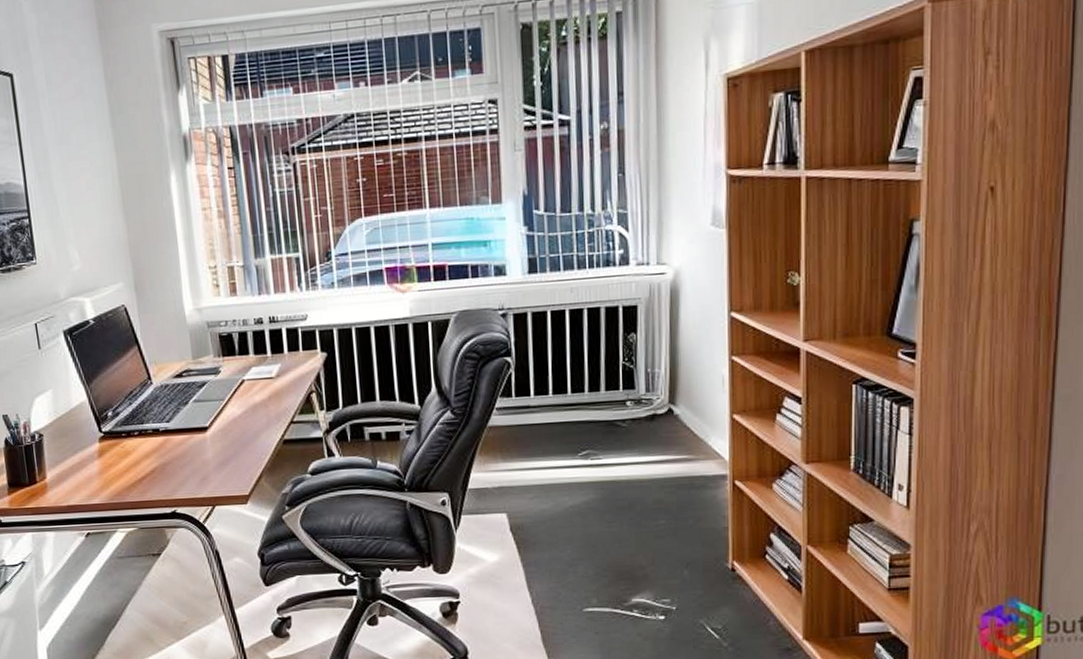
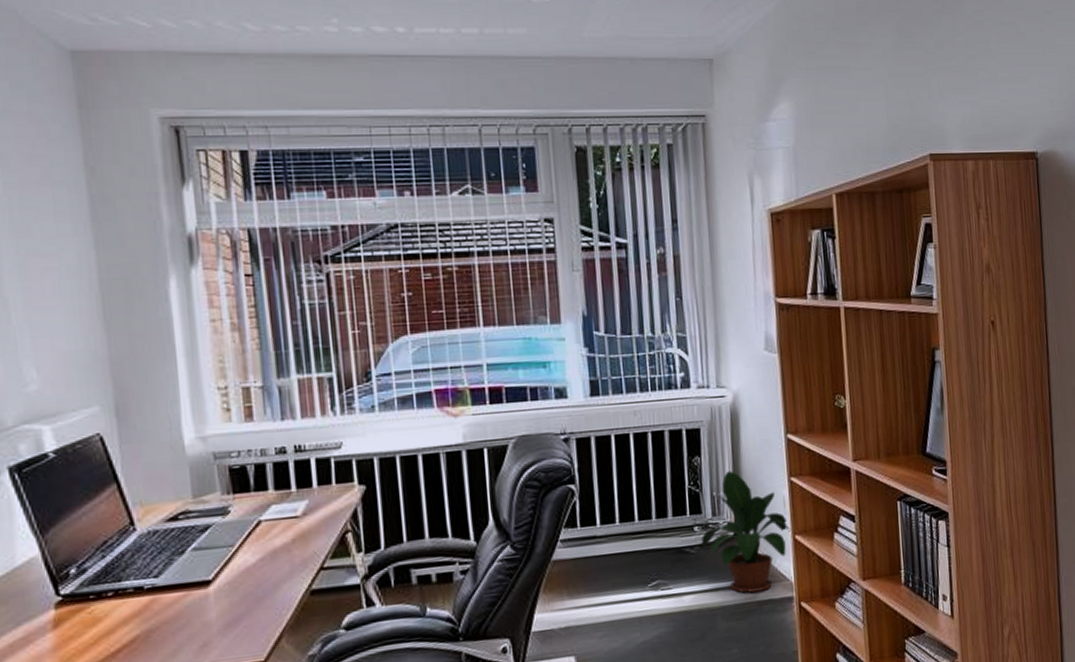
potted plant: none [633,348,729,468] -> present [701,471,791,593]

